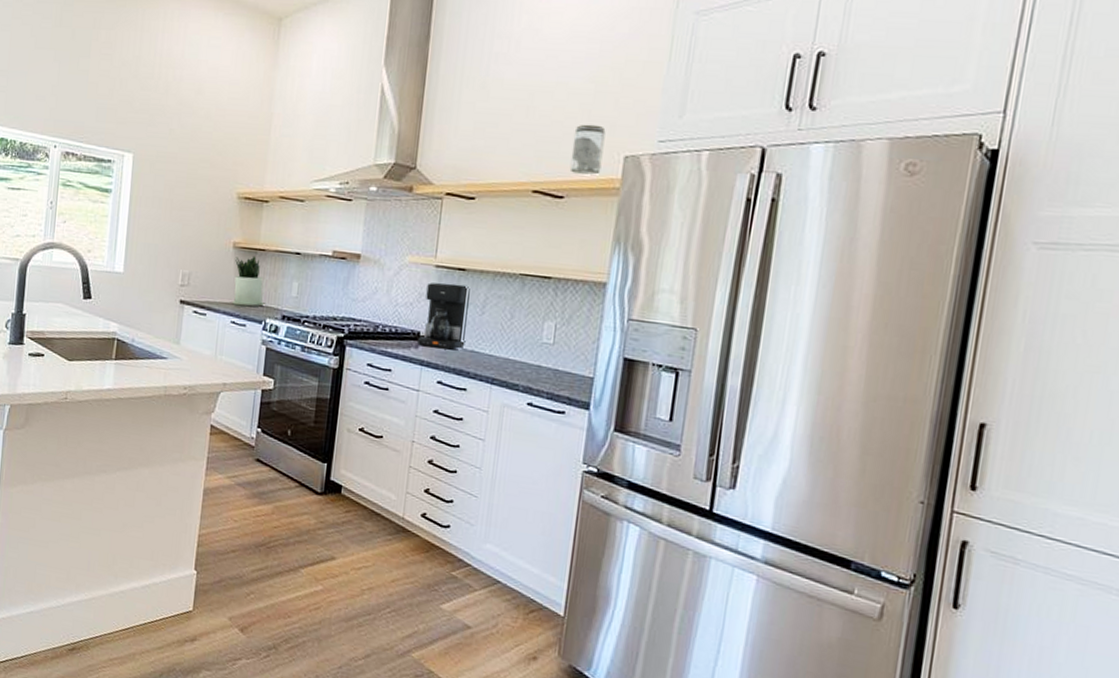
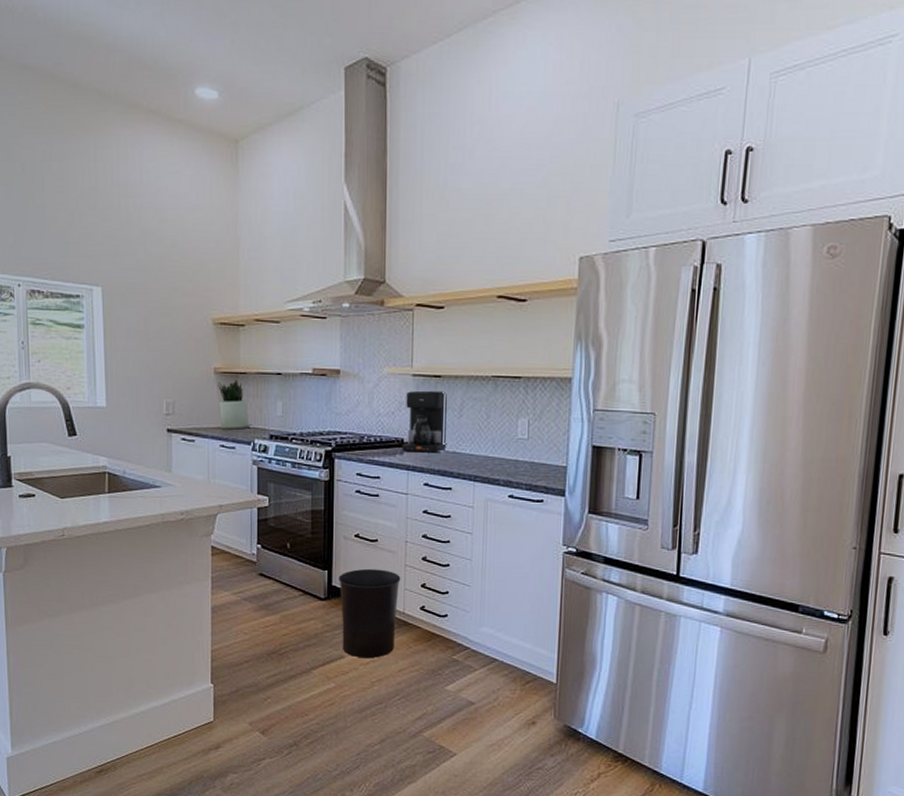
waste bin: none [334,465,404,564] -> present [338,568,401,659]
jar: present [569,124,606,175] -> none [530,229,561,277]

